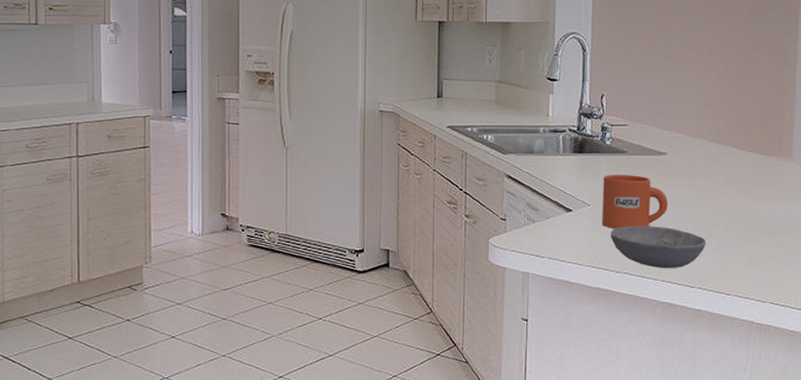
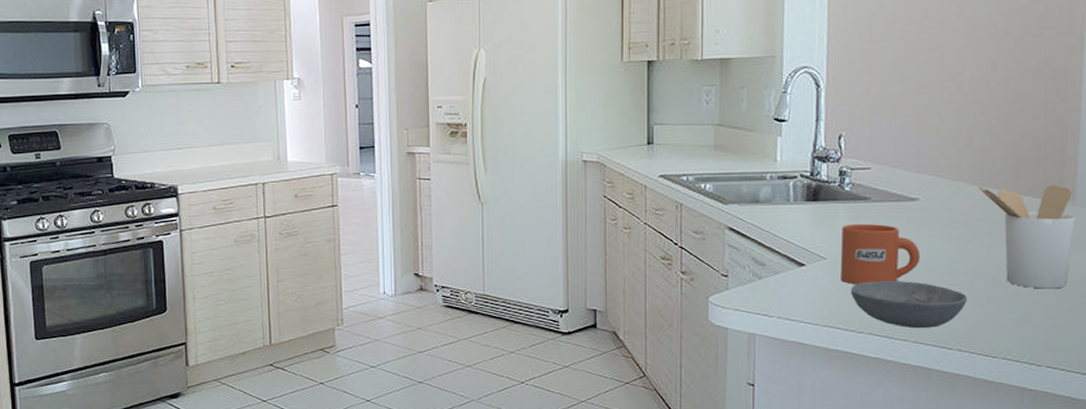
utensil holder: none [715,143,793,235] -> present [978,185,1077,289]

